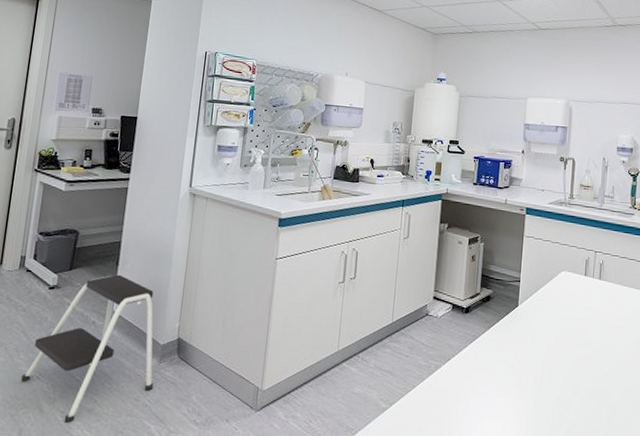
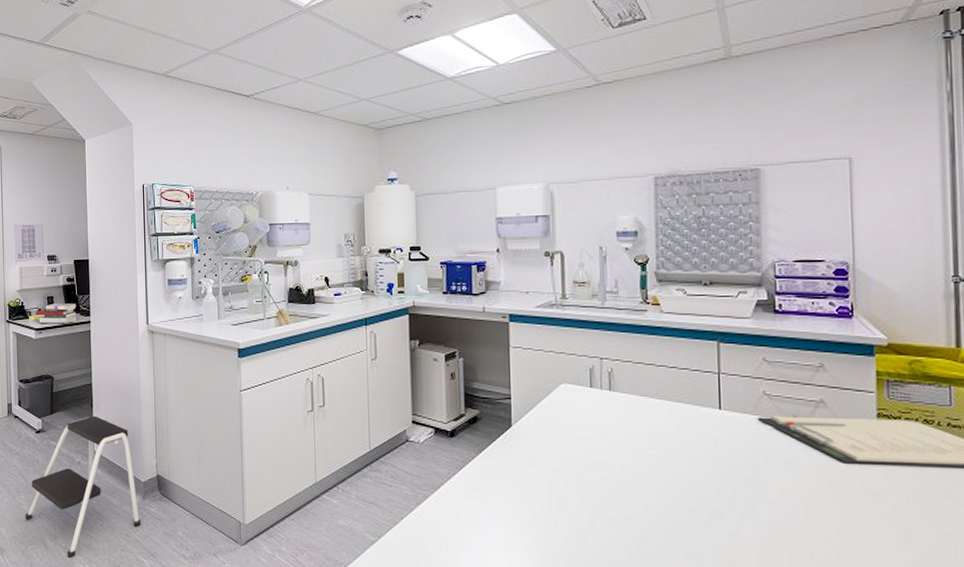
books: none [69,156,117,179] -> present [35,302,77,324]

